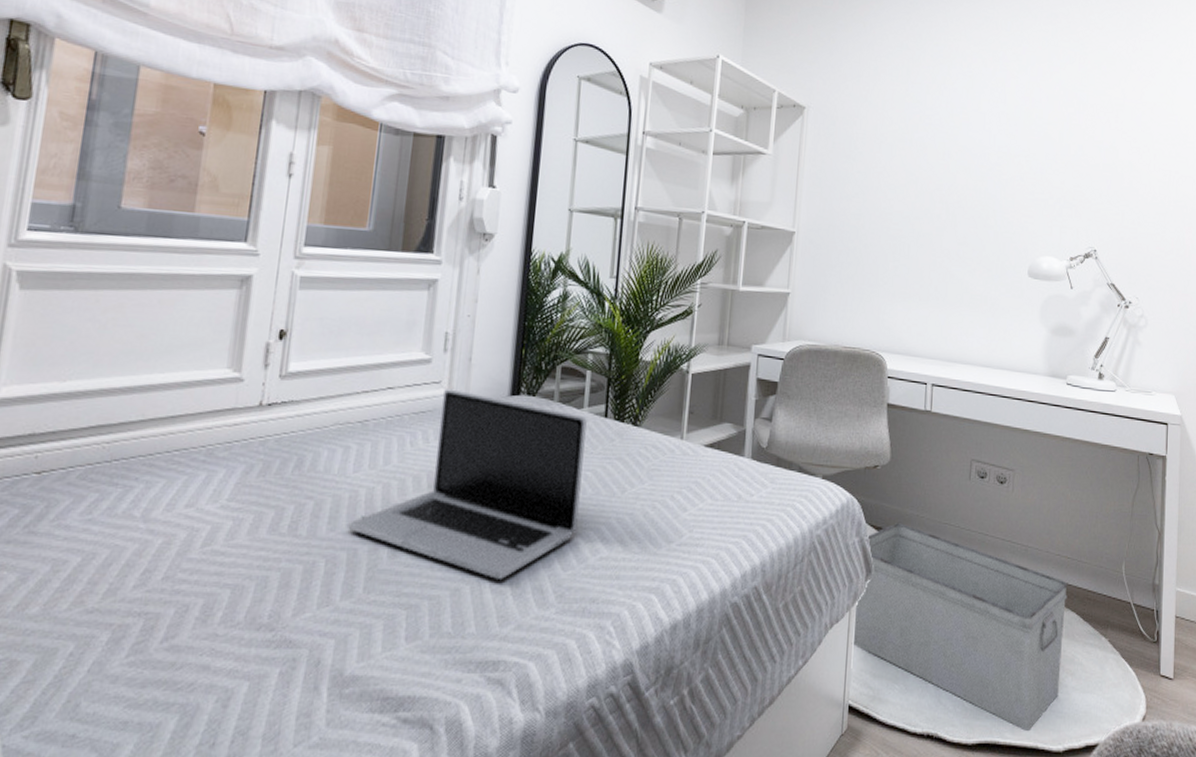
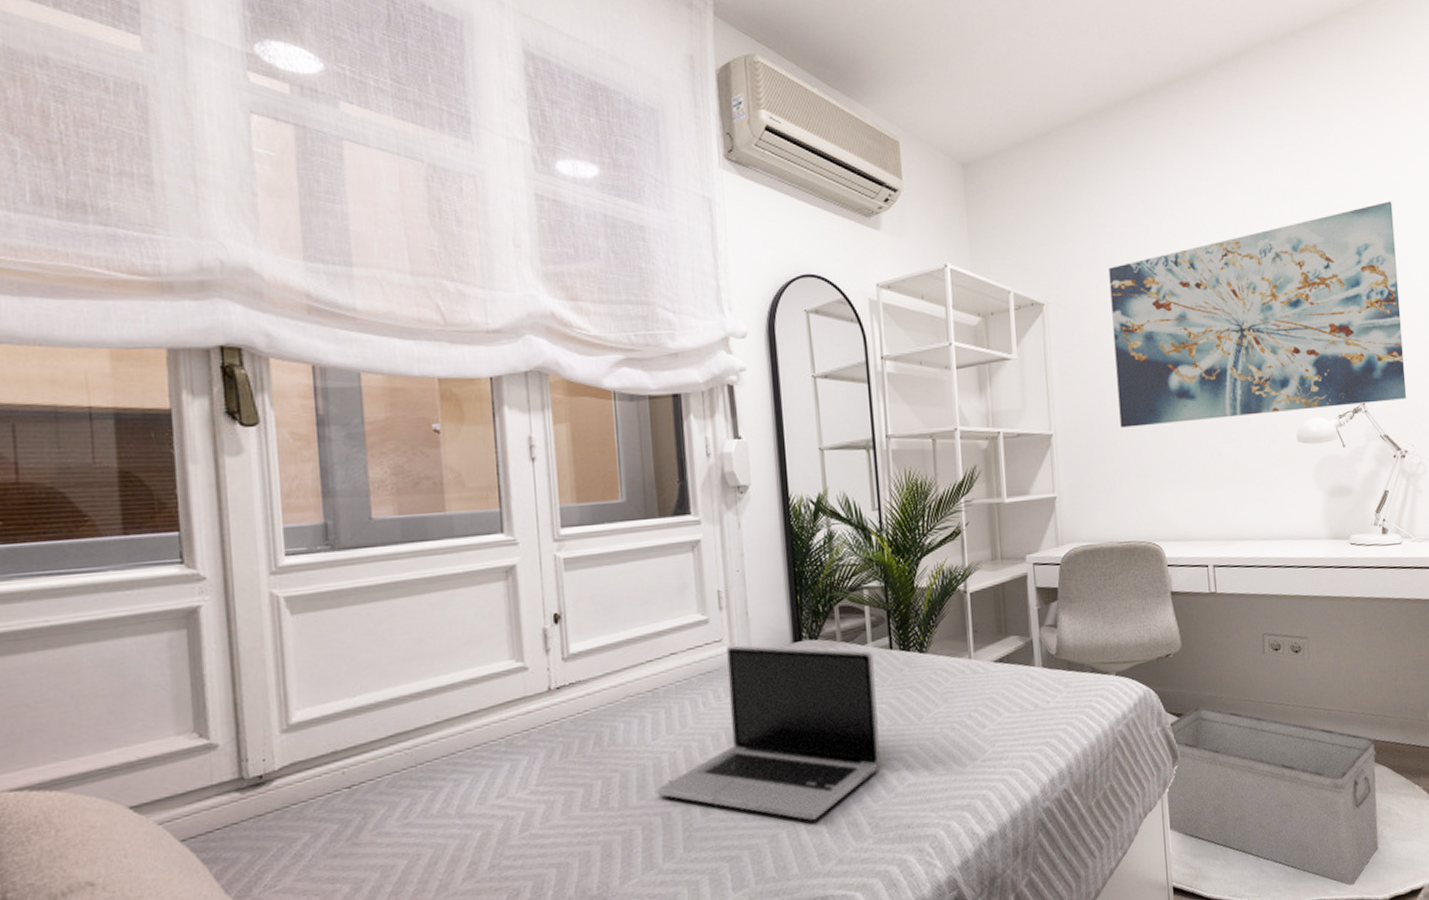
wall art: none [861,64,1143,253] -> present [1109,201,1407,428]

